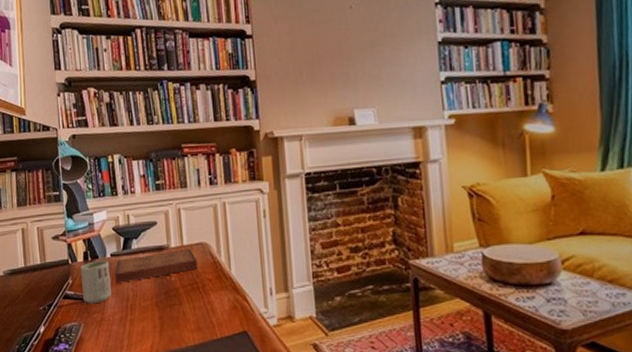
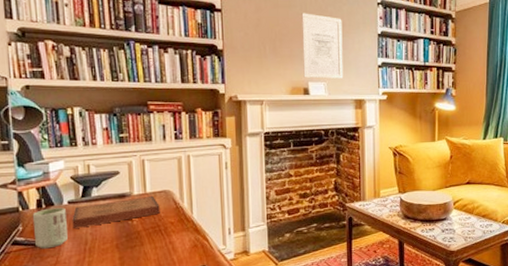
wall art: none [341,26,397,105] -> present [301,13,344,79]

